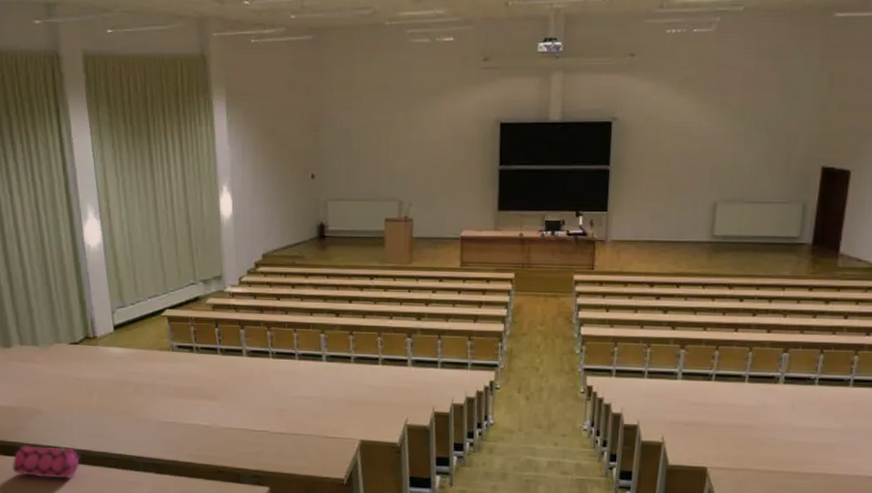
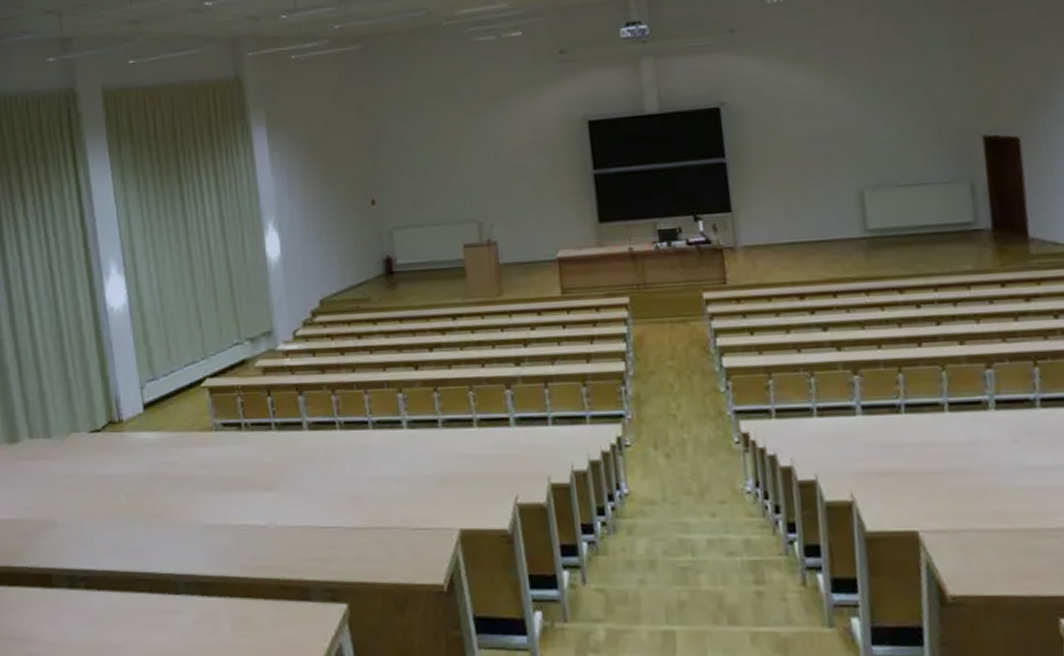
pencil case: present [12,445,82,479] -> none [19,567,107,613]

